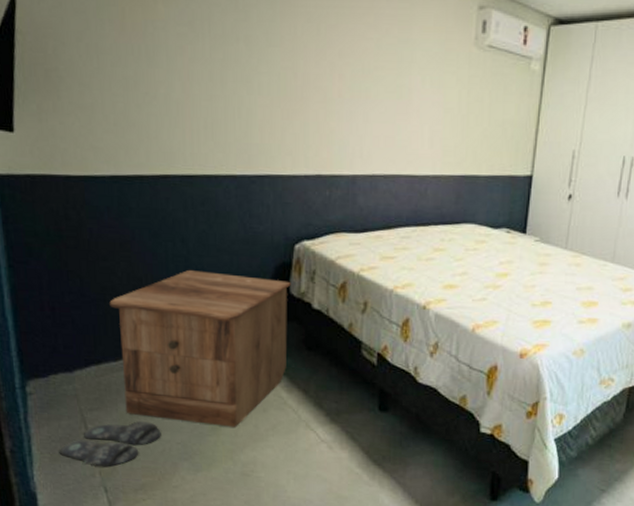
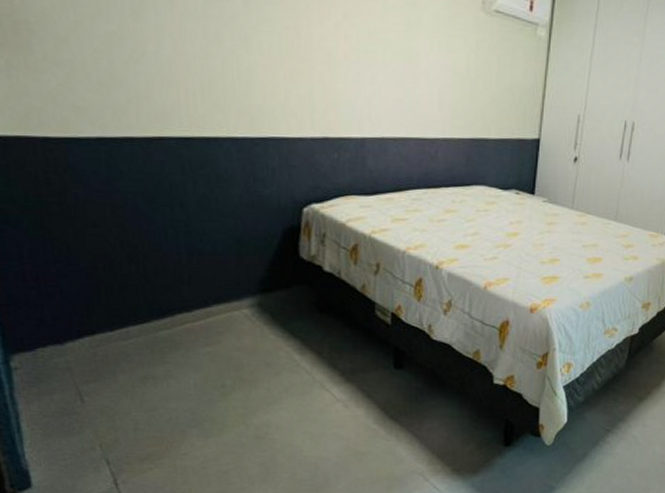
slippers: present [59,420,161,467] -> none [52,390,167,439]
nightstand: present [109,269,291,427] -> none [102,234,300,392]

